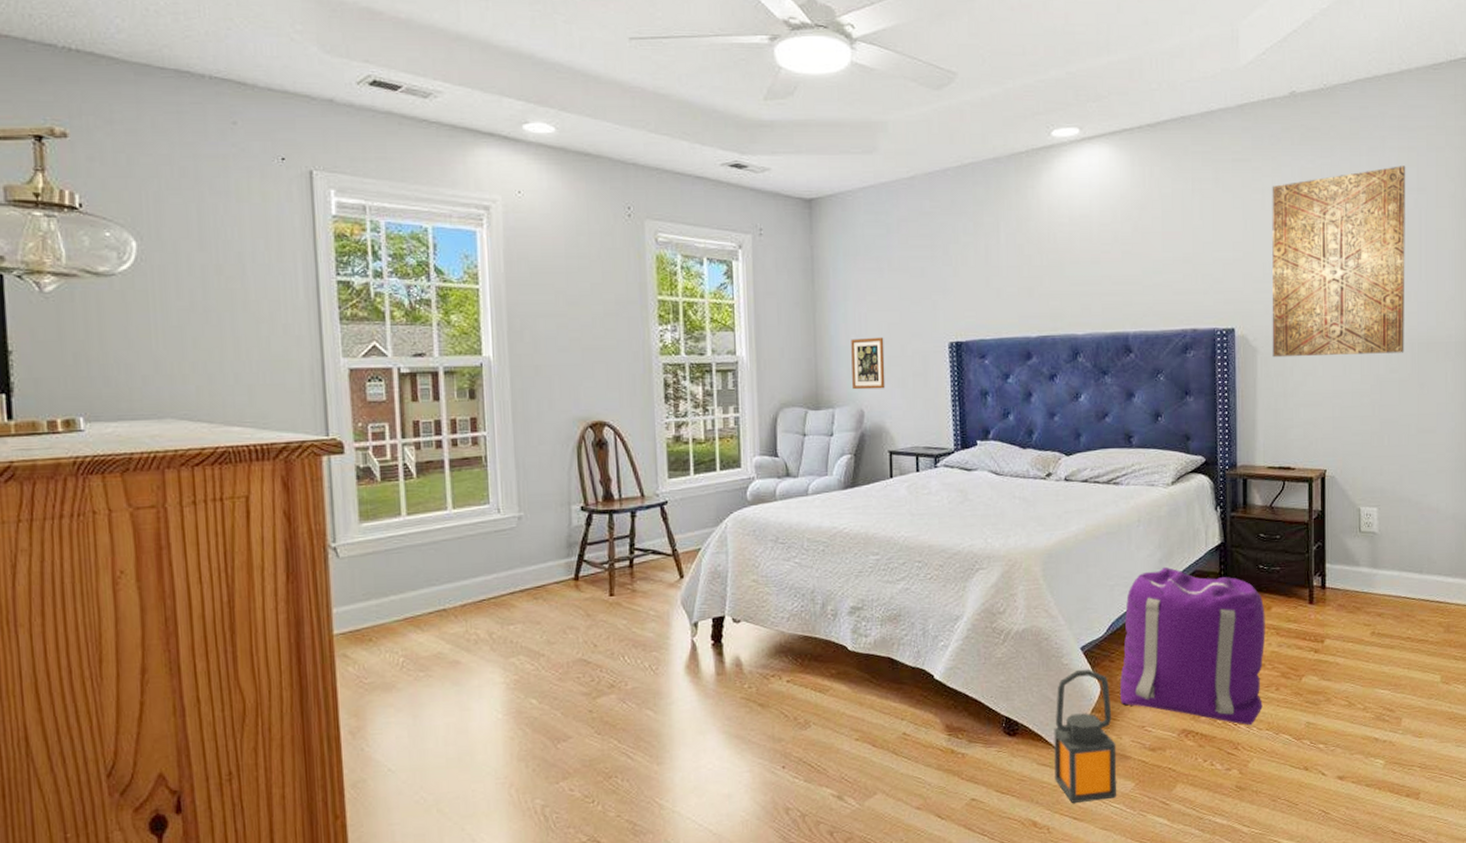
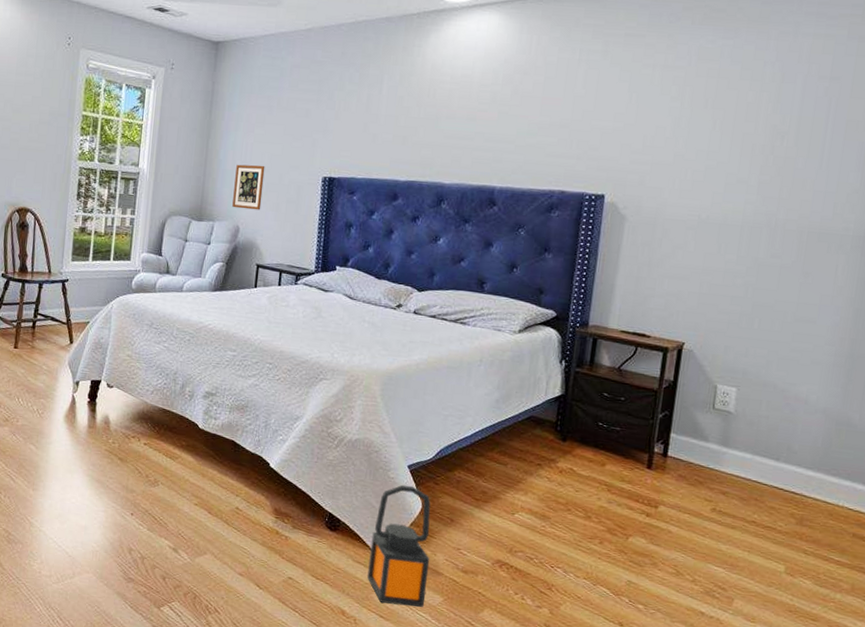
backpack: present [1120,566,1266,726] -> none [439,407,599,571]
wall art: present [1272,166,1406,358] -> none [641,52,820,240]

